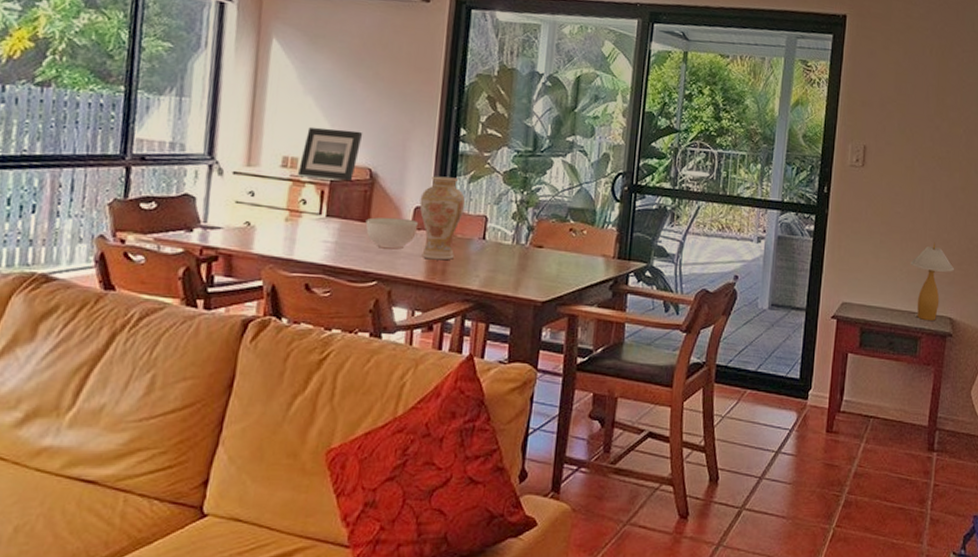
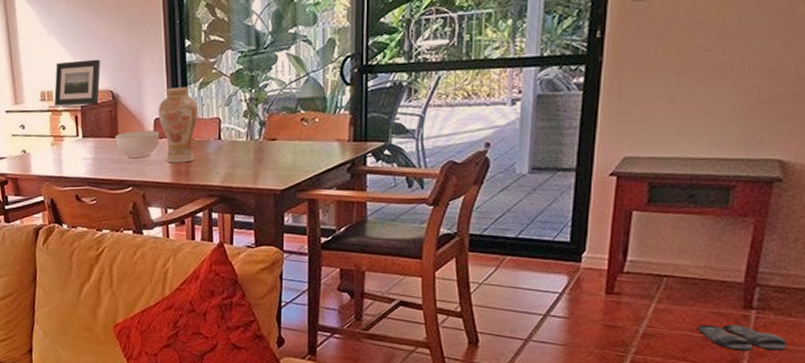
slippers: none [895,465,958,492] -> present [698,325,787,351]
table lamp: present [910,242,955,322] -> none [720,73,789,167]

